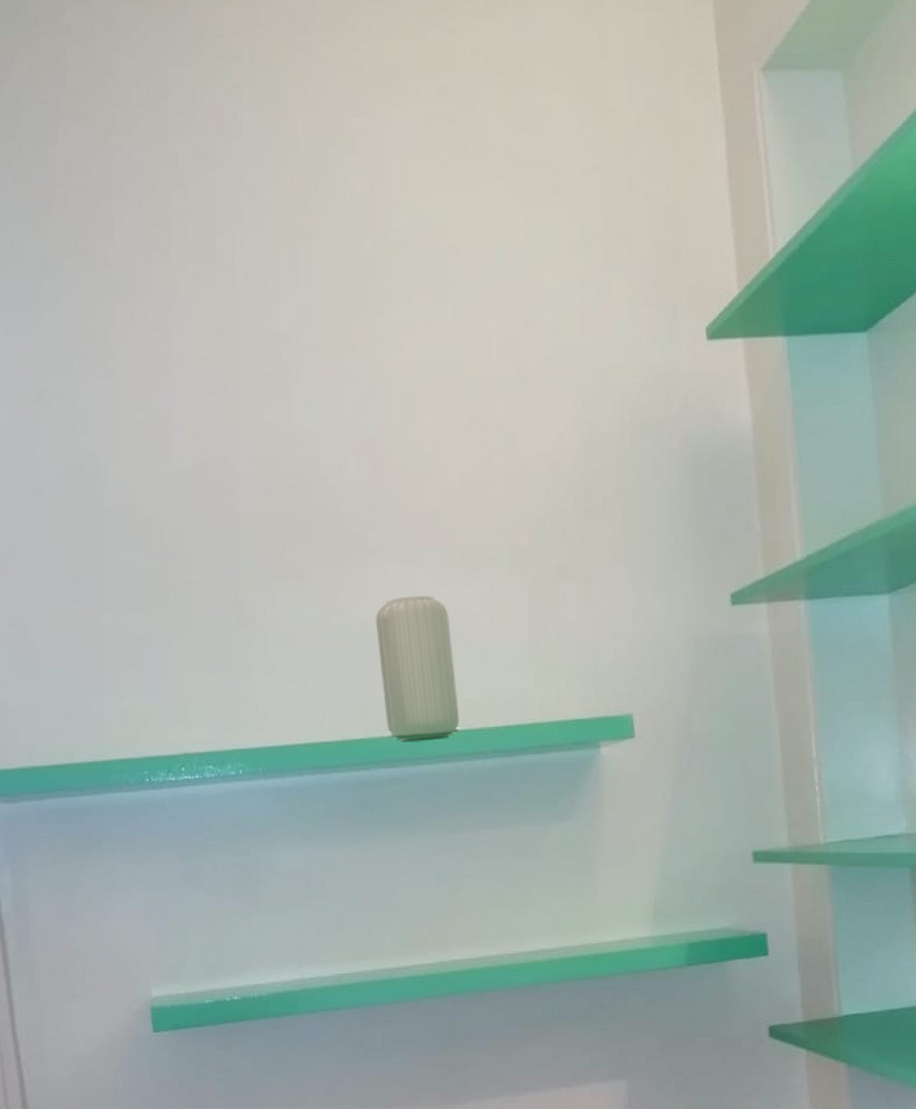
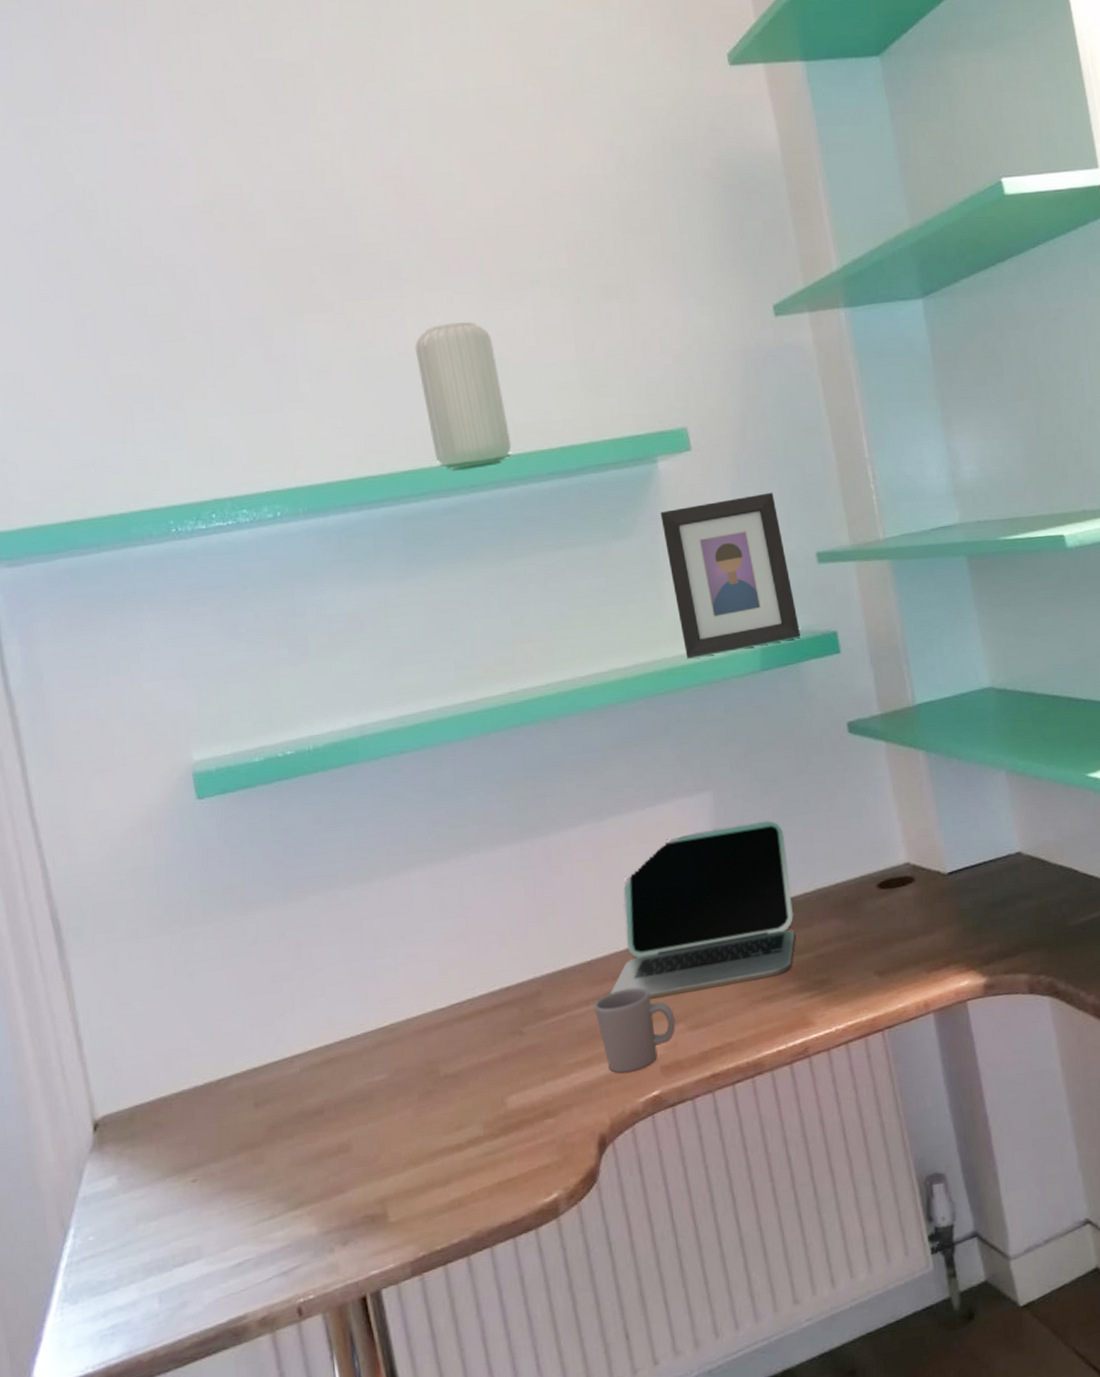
picture frame: none [599,786,729,948] -> present [660,492,800,660]

